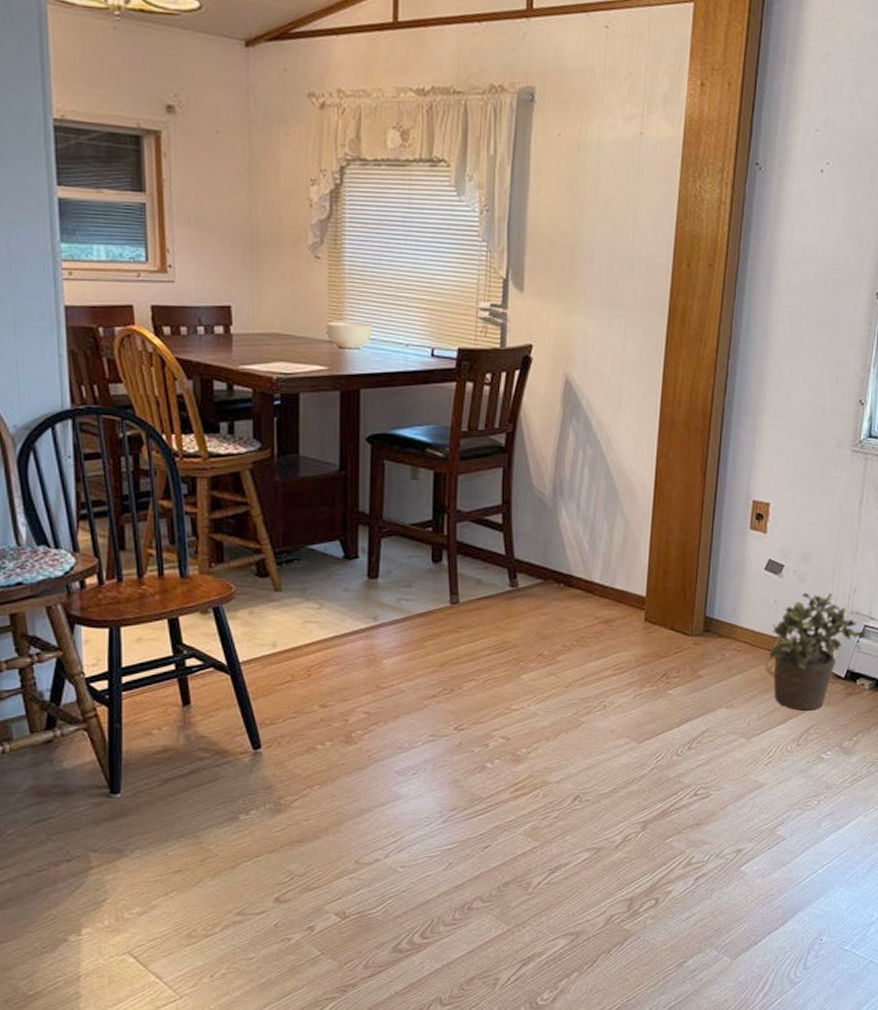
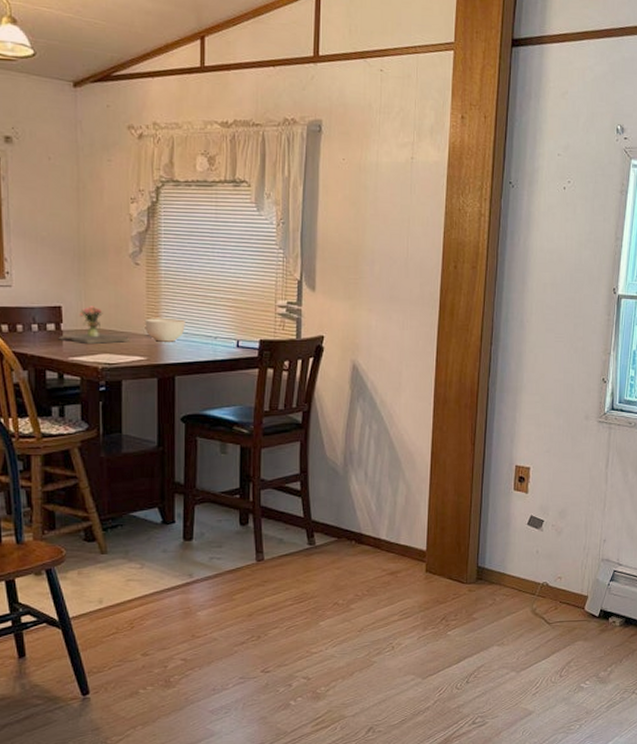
flower arrangement: none [228,306,308,350] -> present [58,306,129,344]
potted plant: present [768,592,865,711] -> none [533,543,614,646]

